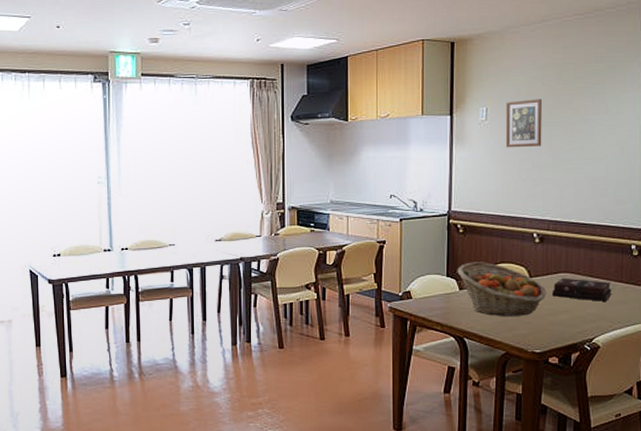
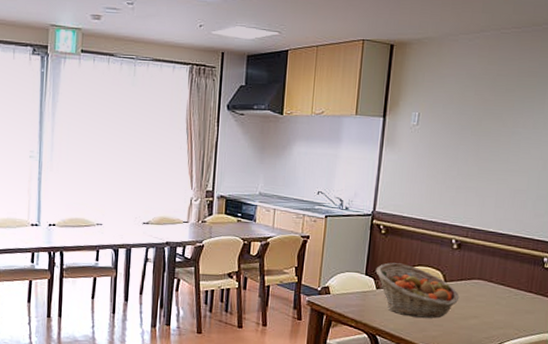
picture frame: present [505,99,542,148] -> none [433,108,473,155]
hardback book: present [552,277,612,301] -> none [464,284,521,310]

